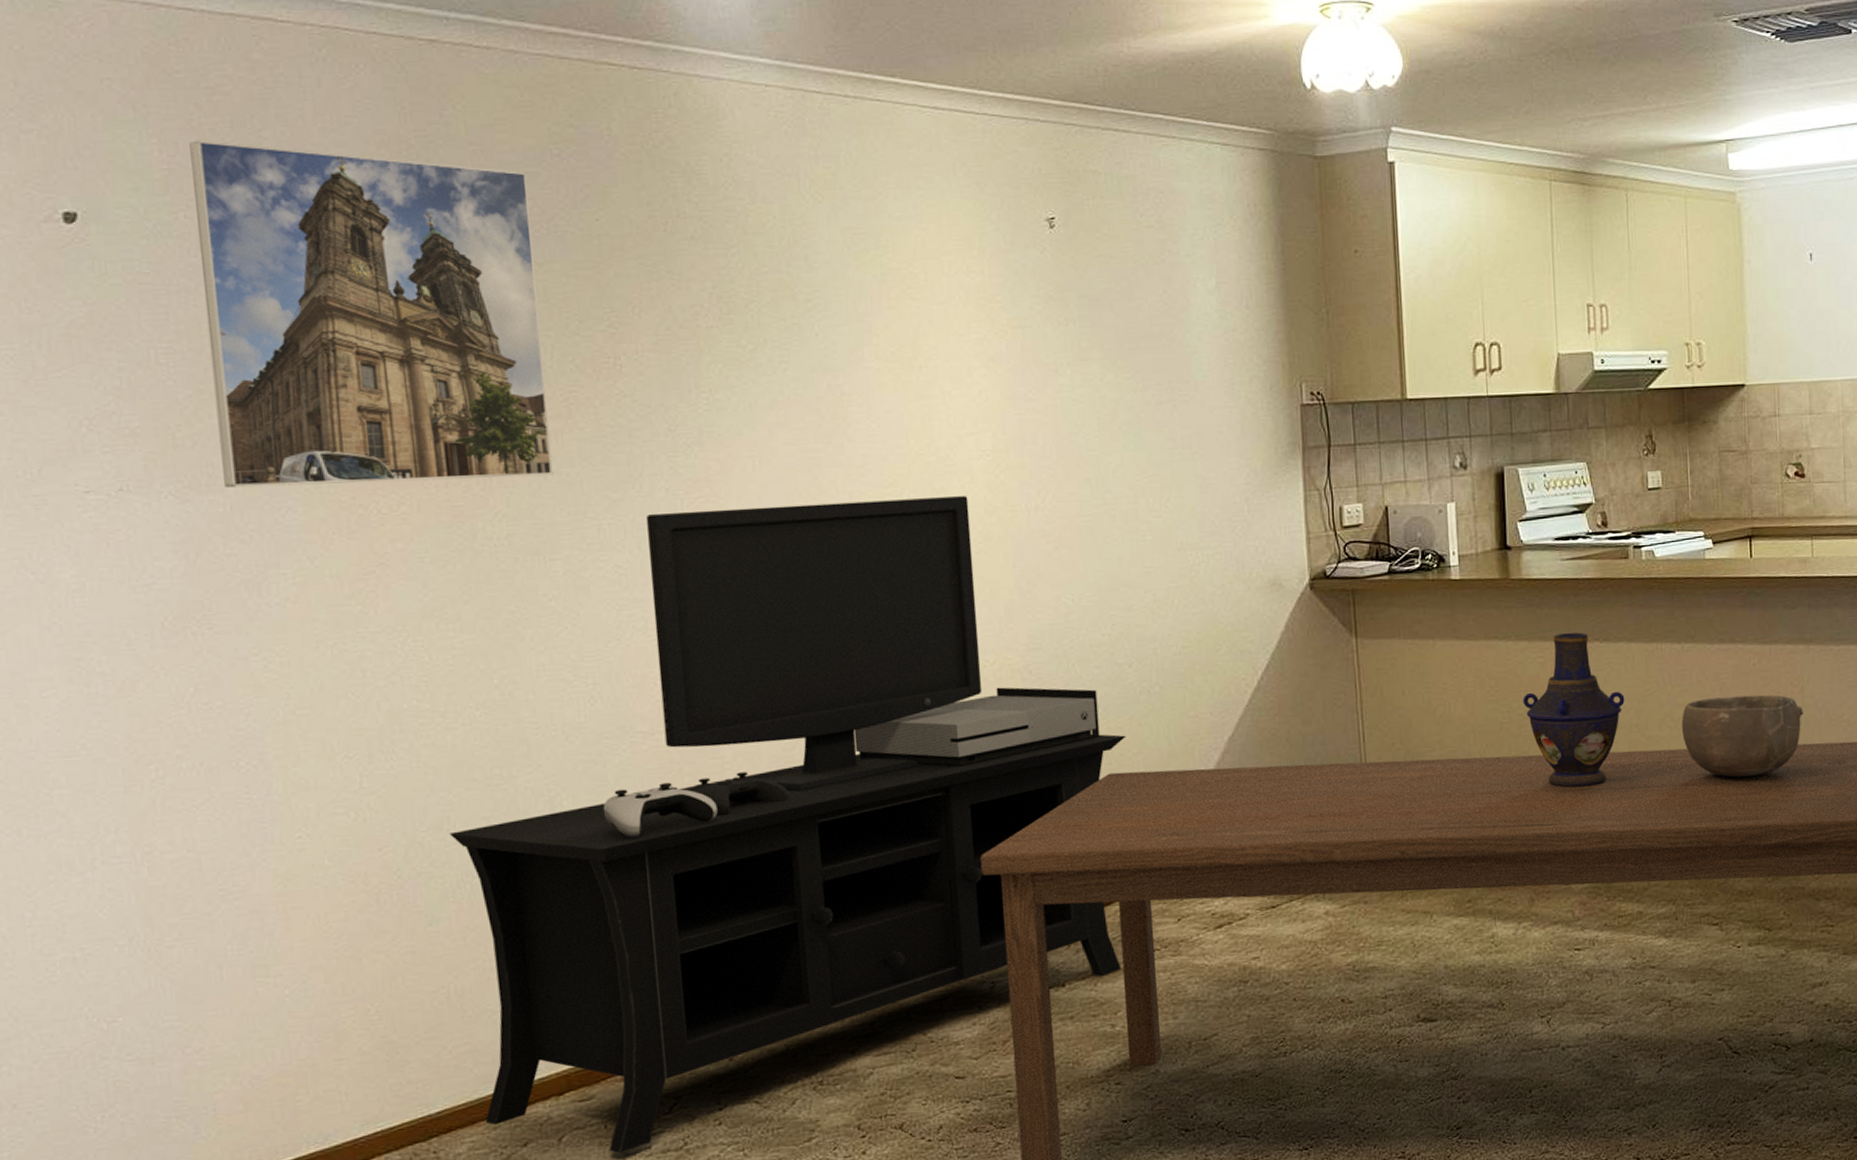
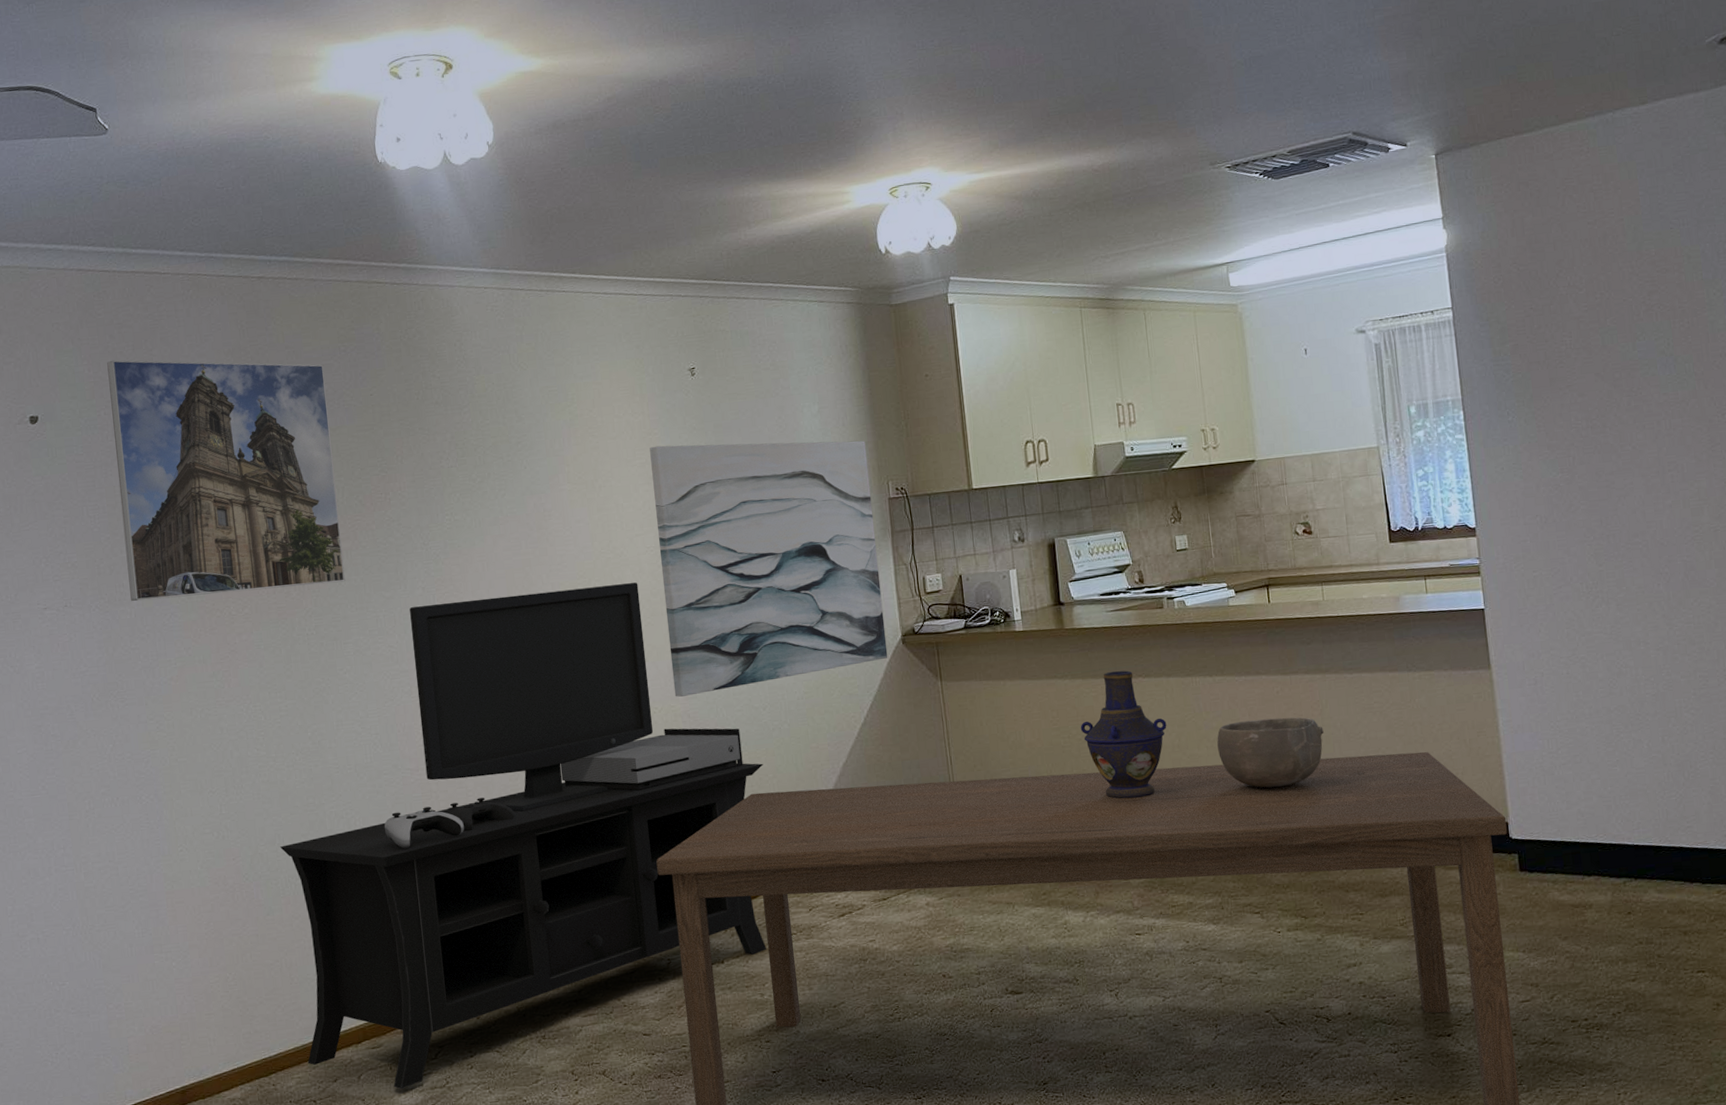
wall art: none [990,317,1291,647] -> present [650,440,888,697]

